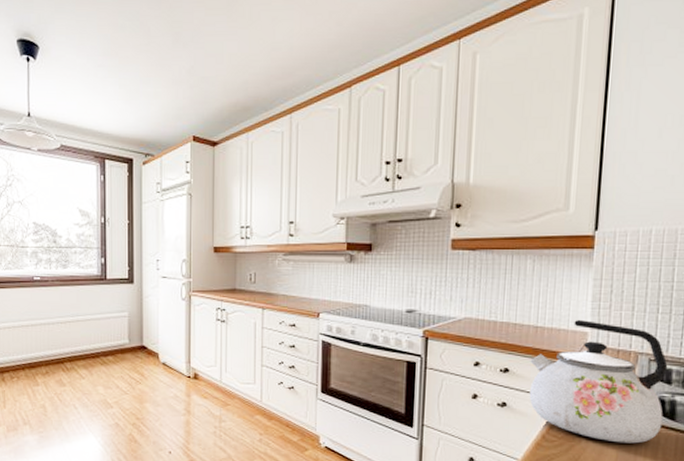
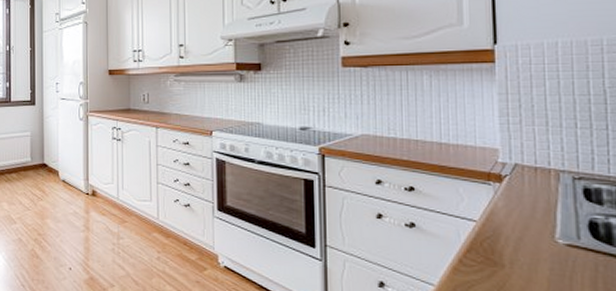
kettle: present [529,320,668,444] -> none [437,136,599,271]

